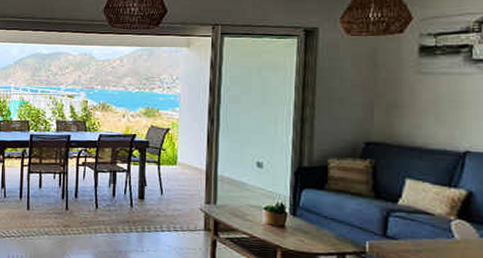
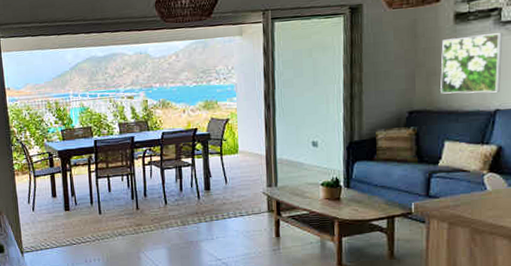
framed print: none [402,71,474,133] -> present [440,33,503,94]

